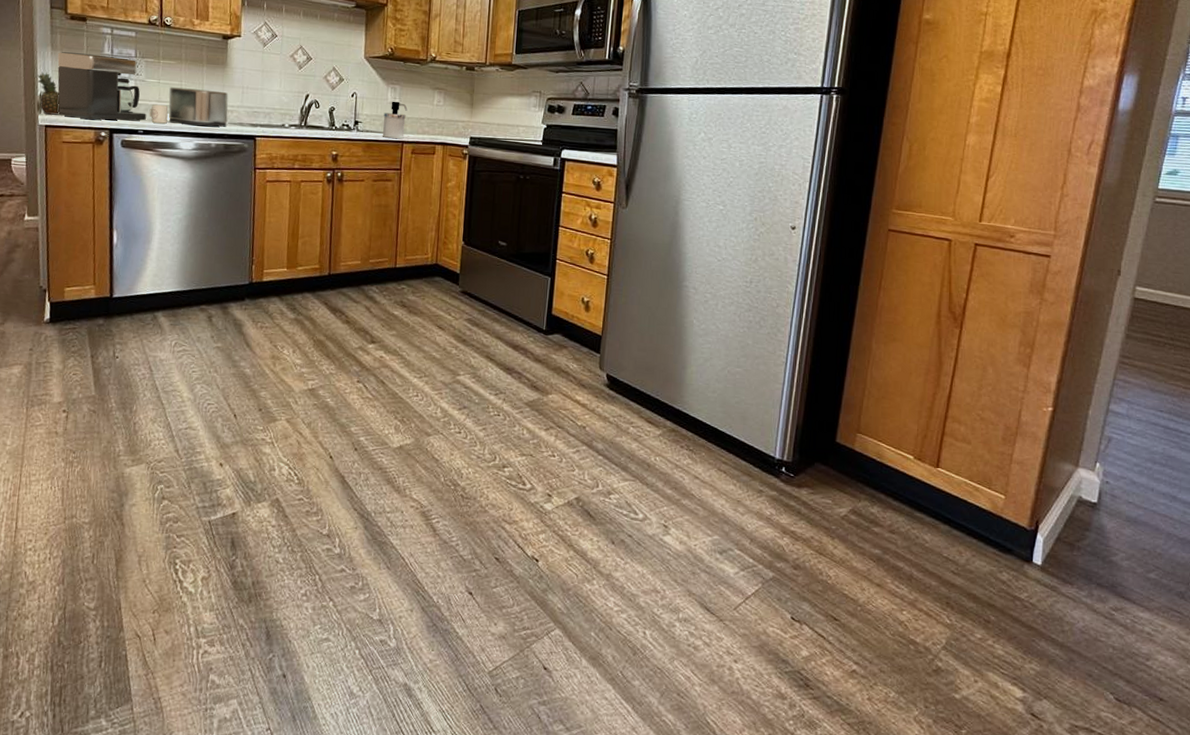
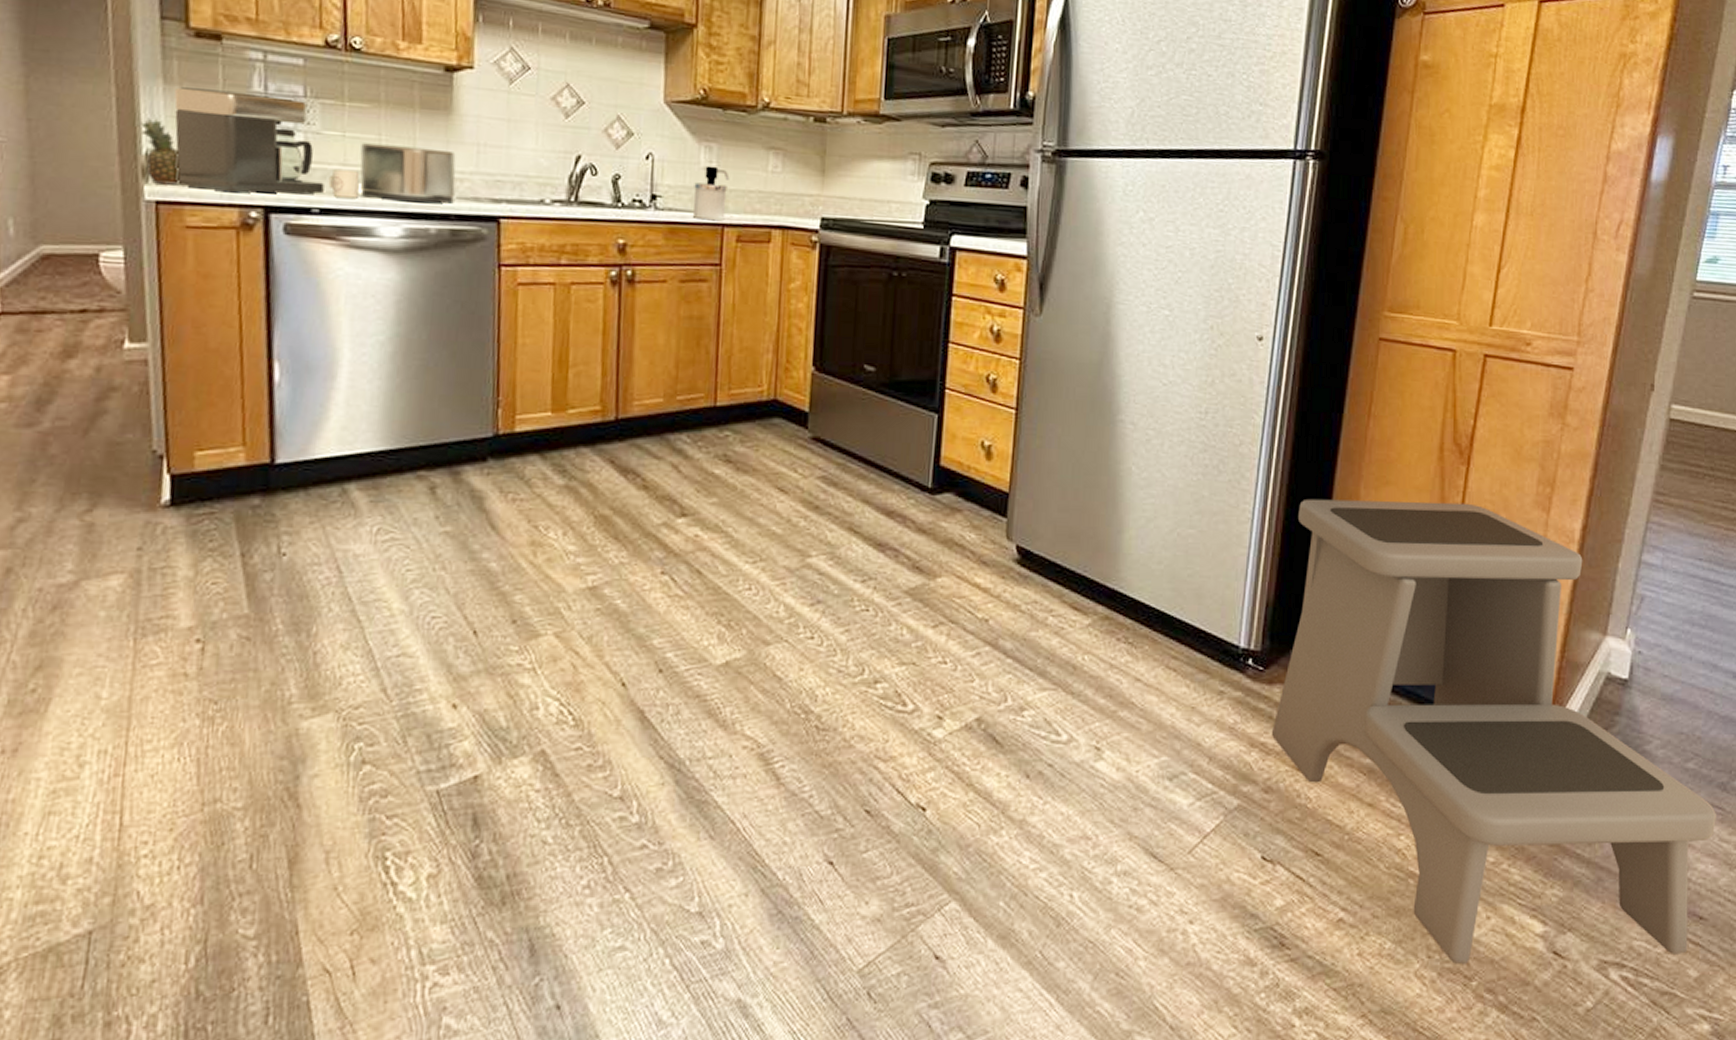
step stool: none [800,349,1175,727] -> present [1272,498,1716,964]

